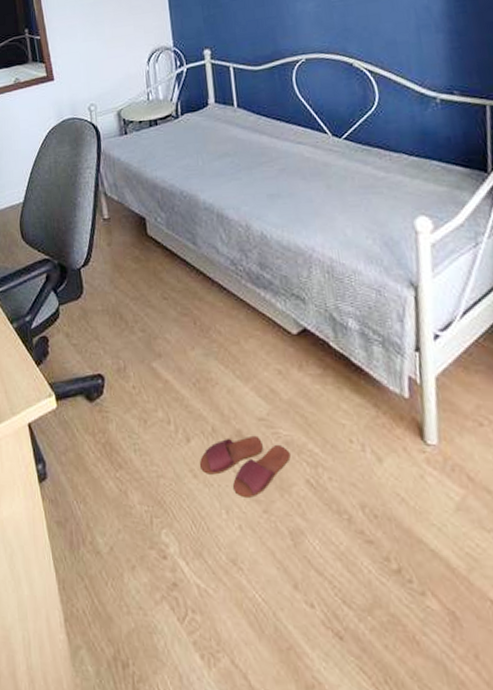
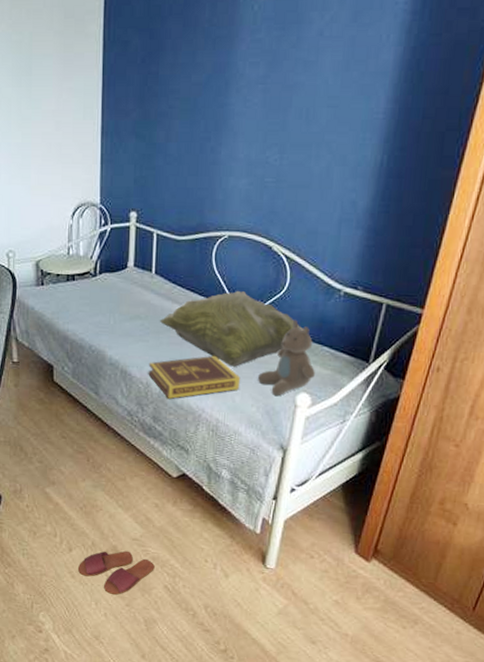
book: none [245,185,349,240] -> present [148,355,241,399]
cushion: none [249,112,413,196] -> present [159,290,309,367]
stuffed animal: none [367,135,430,223] -> present [258,319,315,396]

